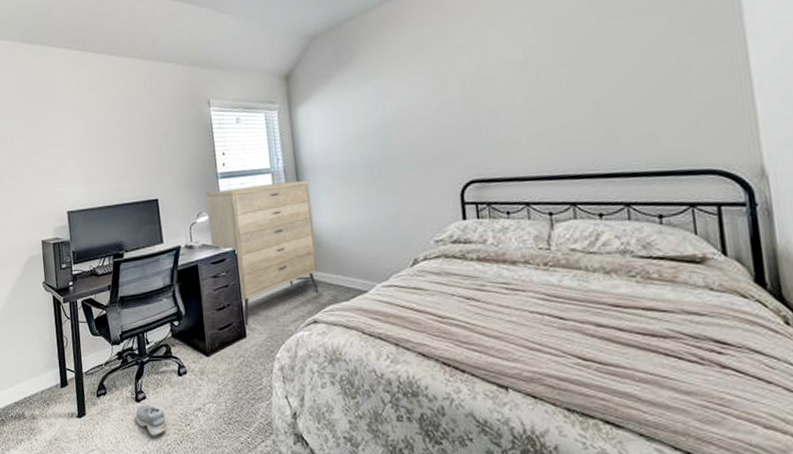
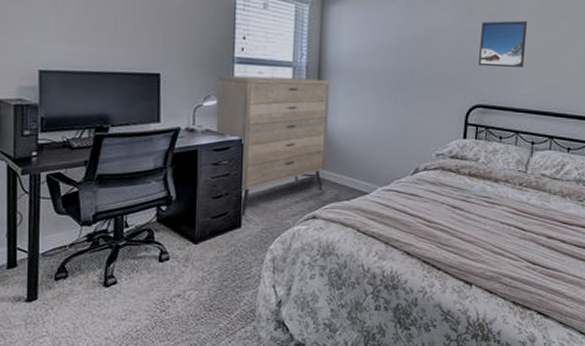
shoe: present [135,404,168,436] -> none [101,290,139,322]
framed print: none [459,78,519,138] -> present [479,20,527,68]

